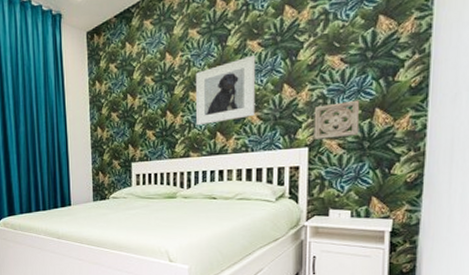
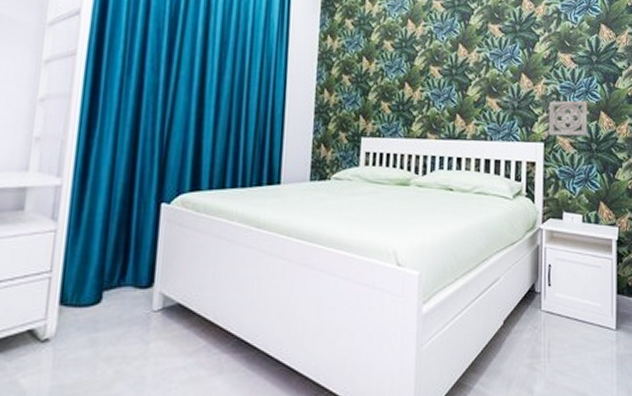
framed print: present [196,54,256,126] -> none [436,38,497,105]

